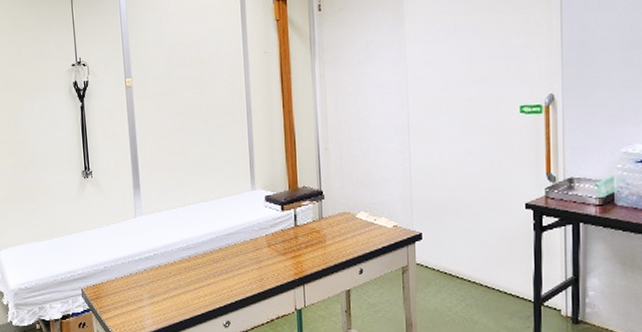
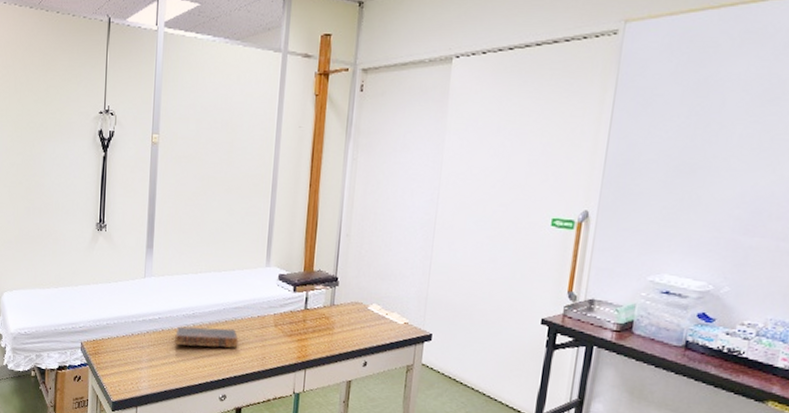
book: none [172,255,235,279] -> present [175,326,239,348]

